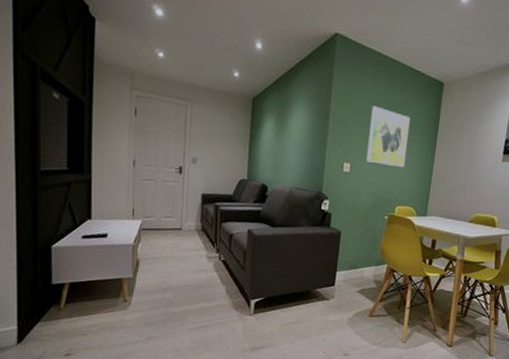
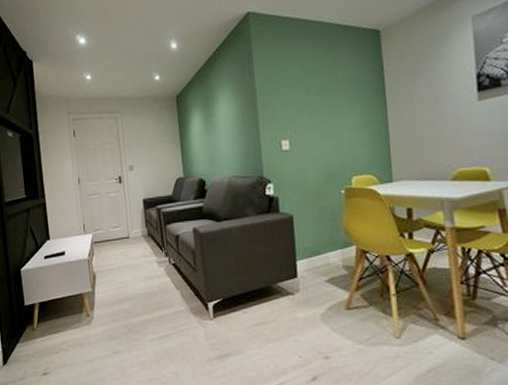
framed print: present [366,105,410,167] -> none [301,73,352,135]

